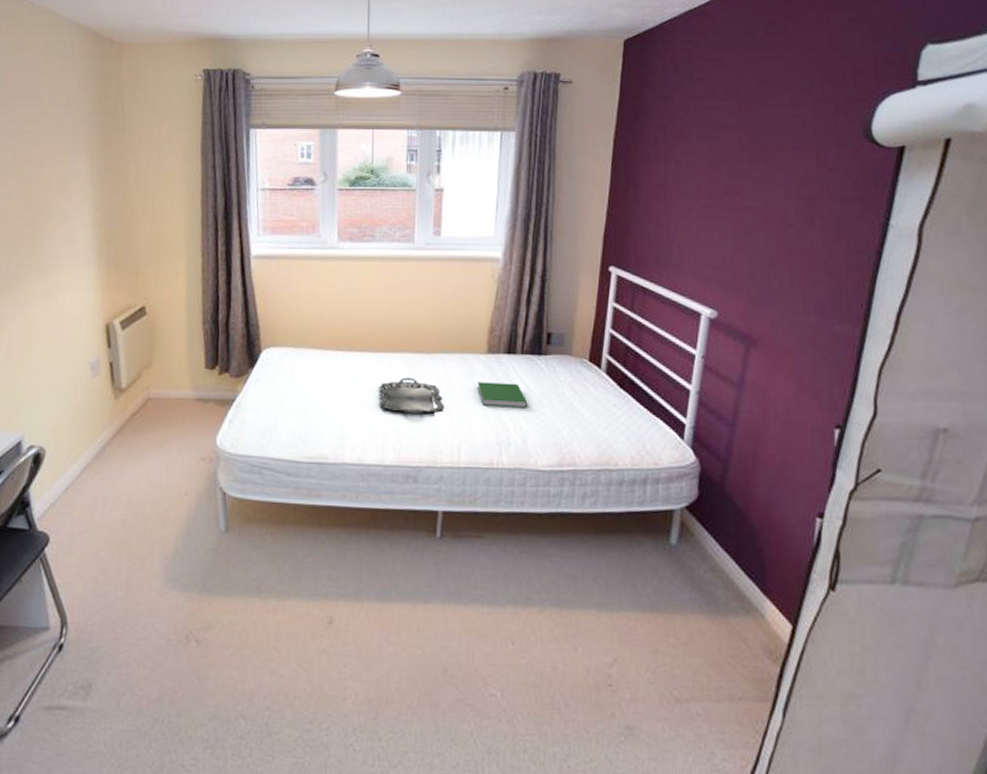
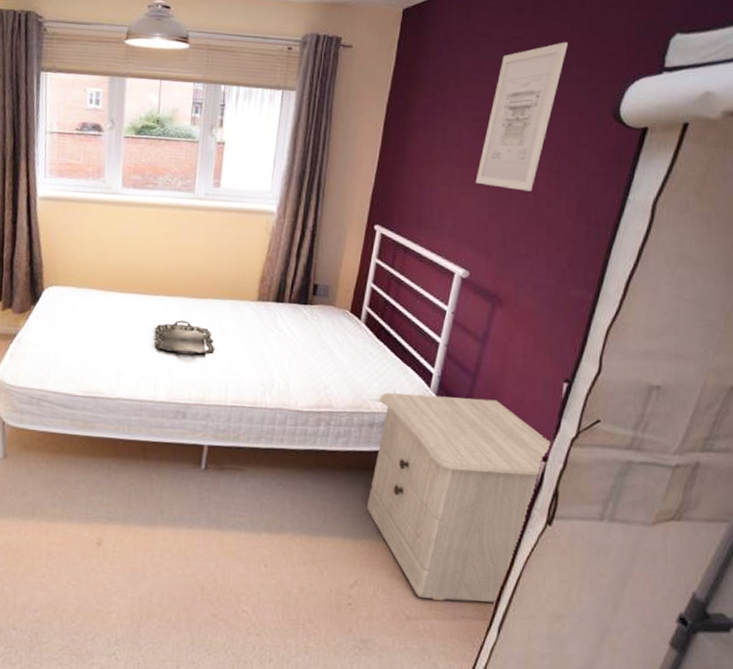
hardcover book: present [477,382,528,409] -> none [246,327,292,354]
nightstand: none [621,447,828,681] -> present [366,393,553,602]
wall art: none [716,62,807,222] -> present [475,42,568,192]

